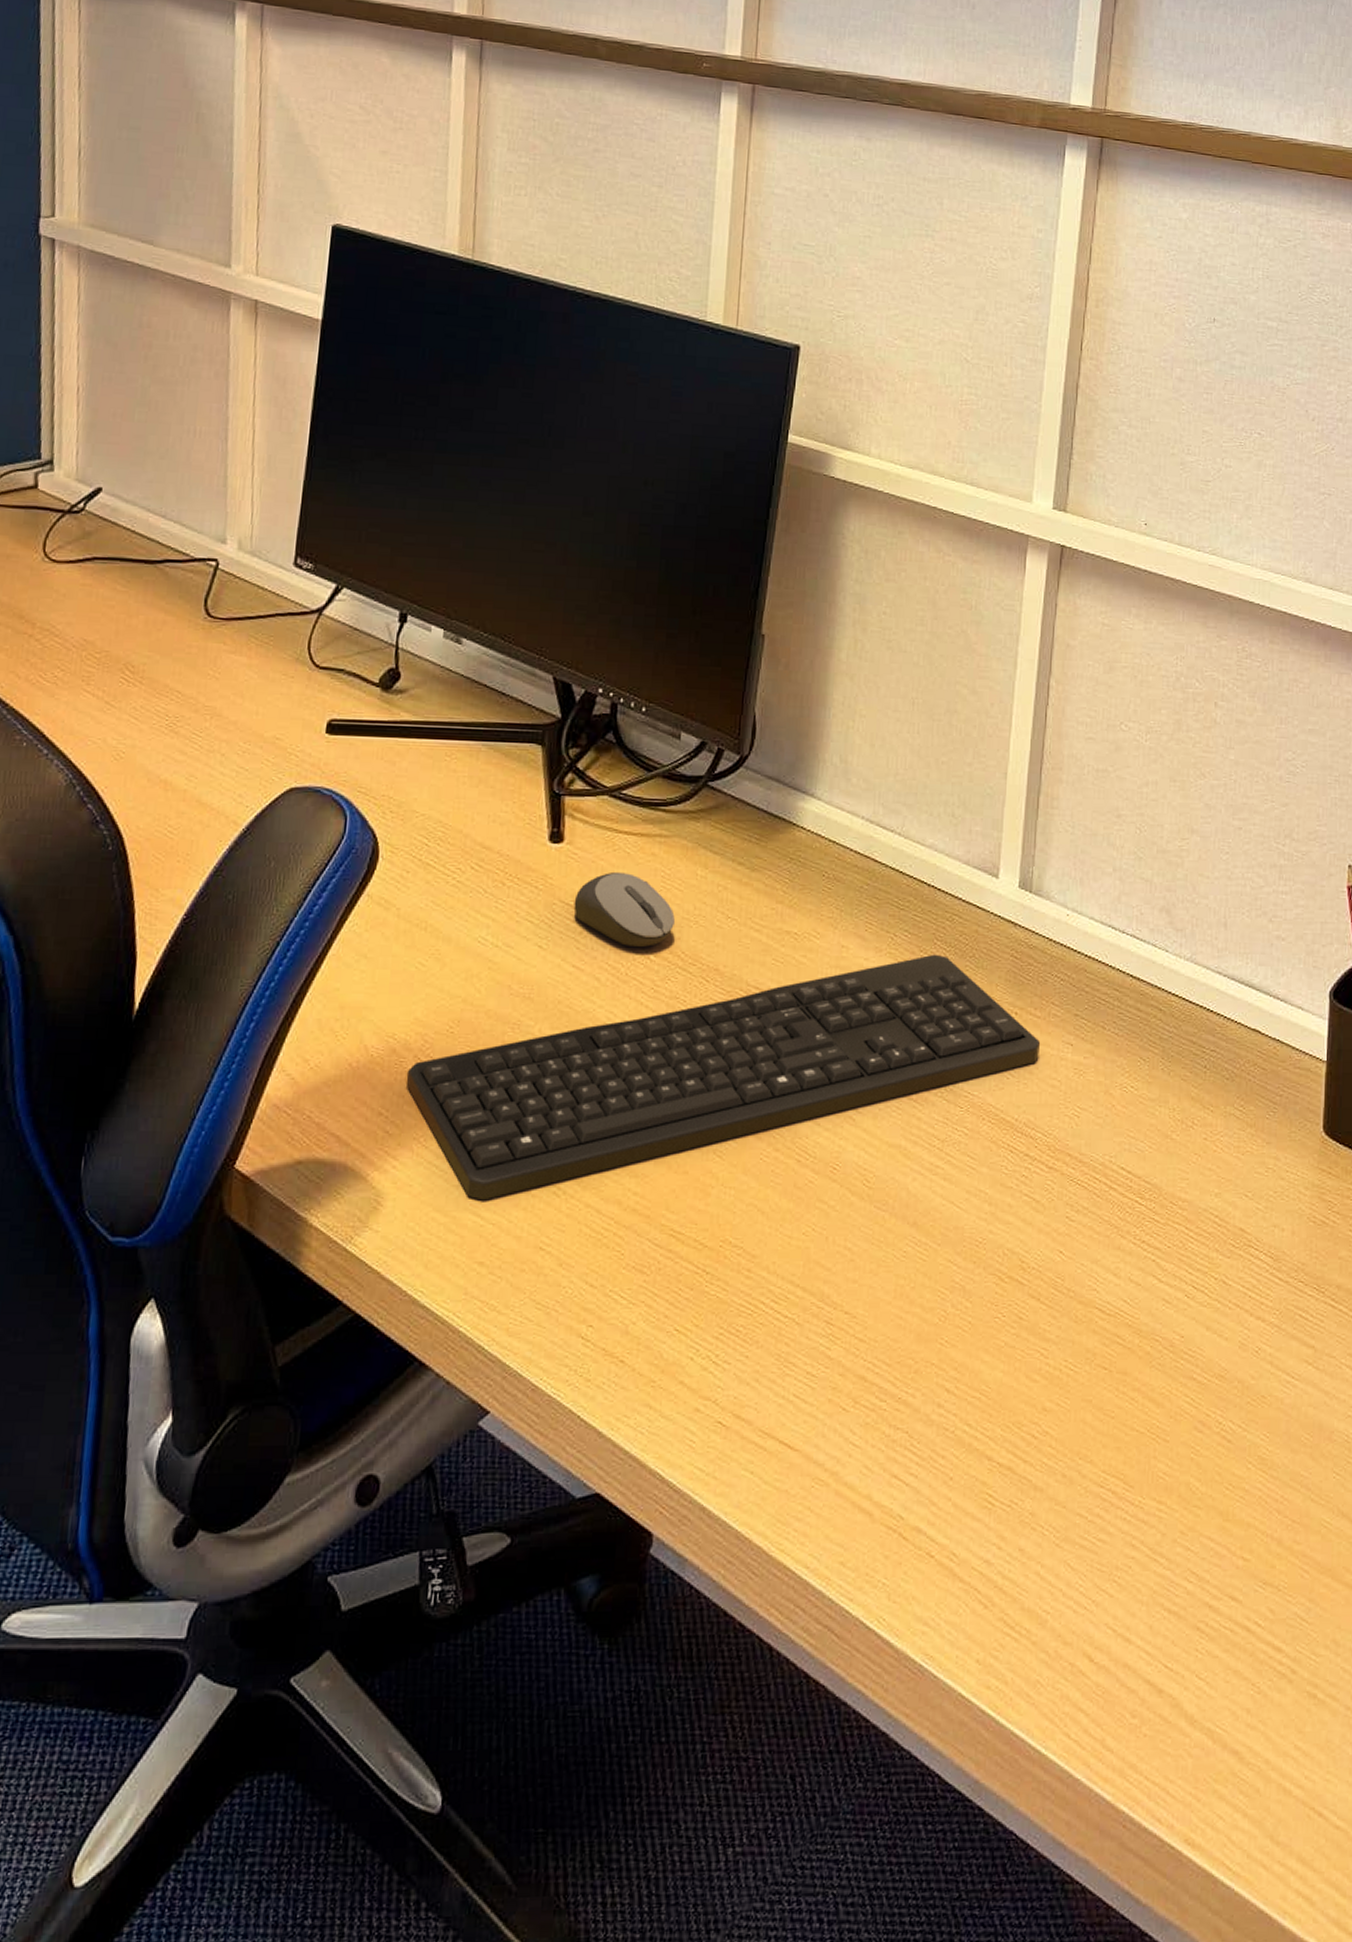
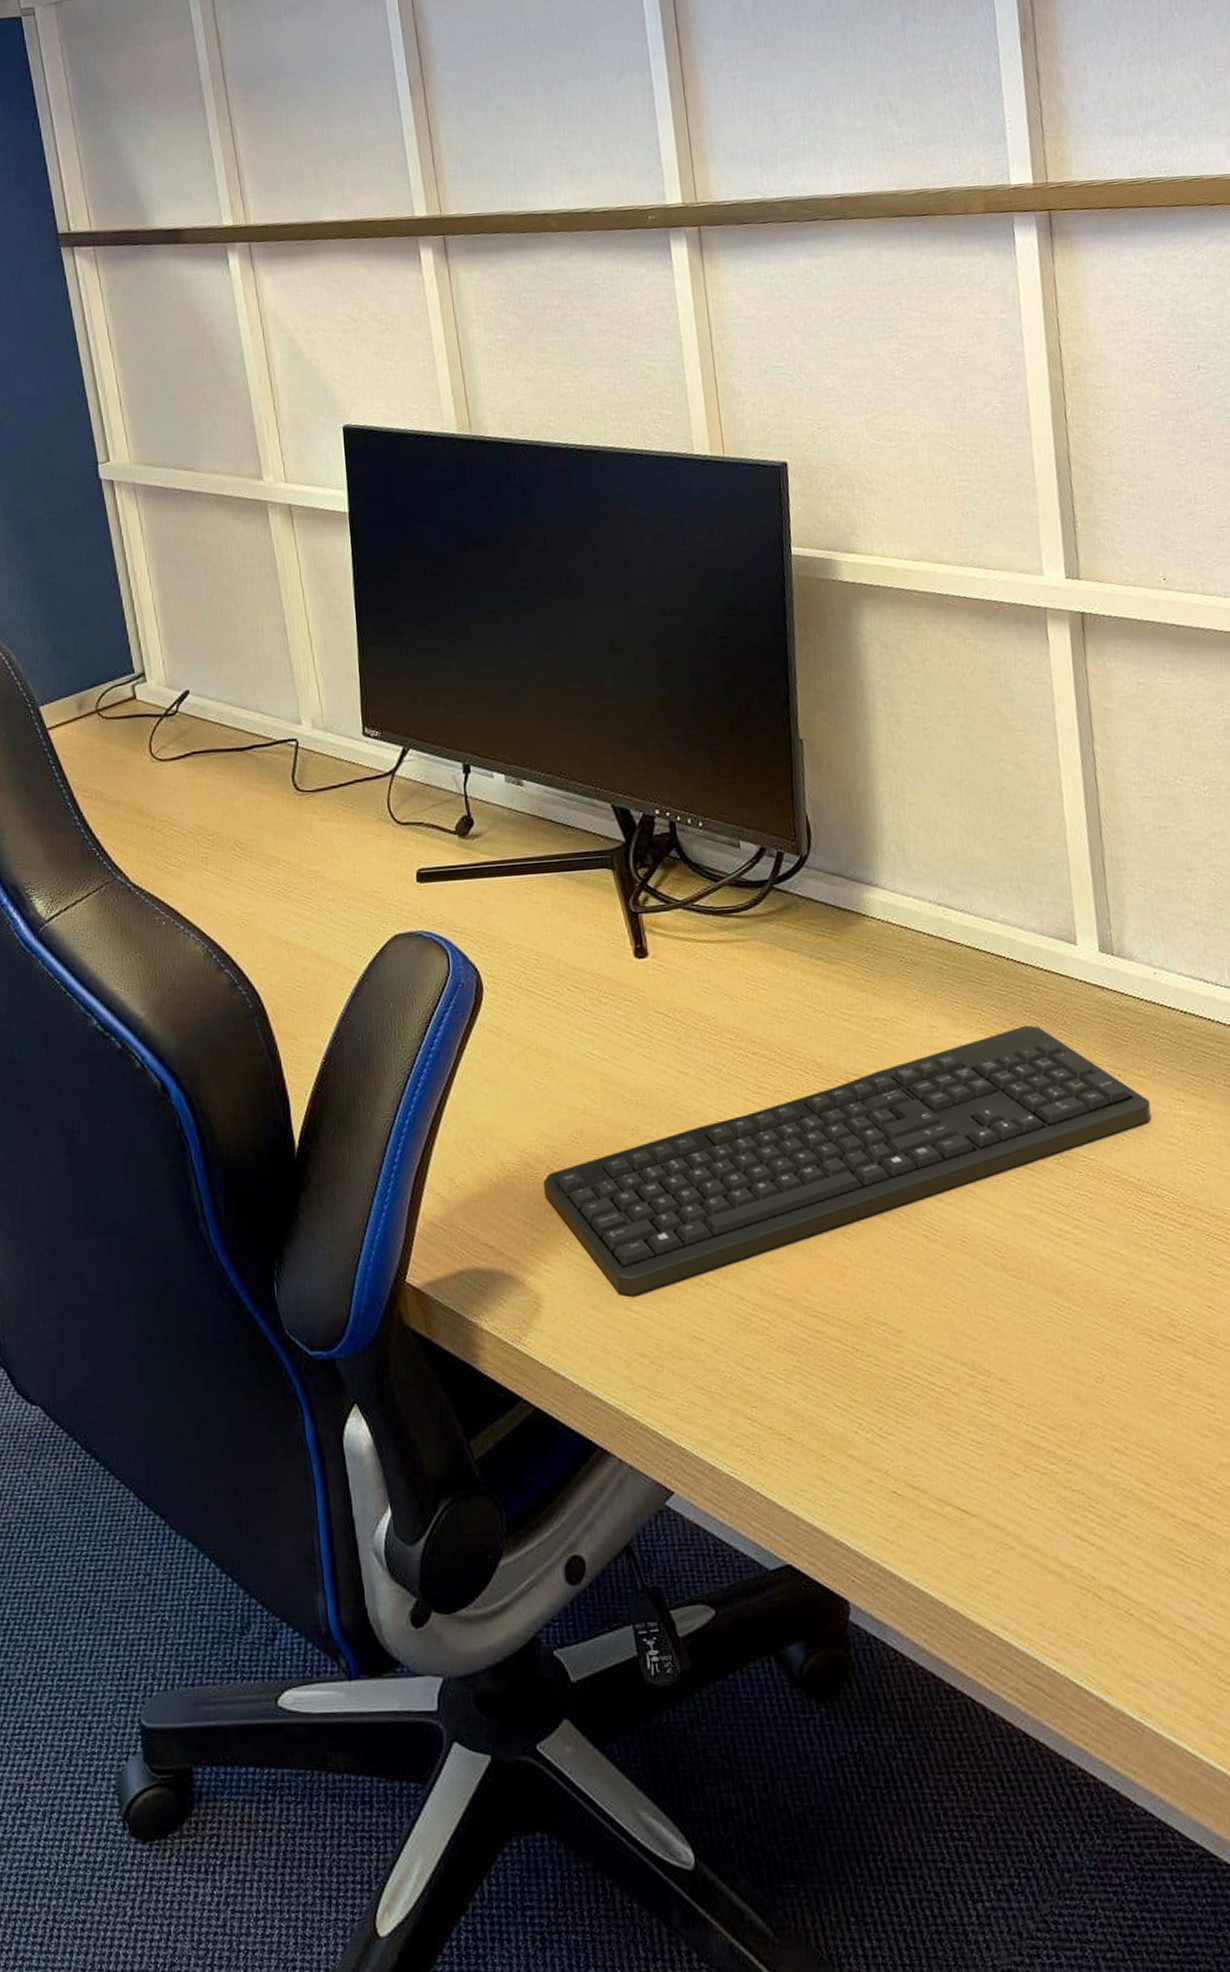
computer mouse: present [573,871,676,948] -> none [667,978,767,1048]

